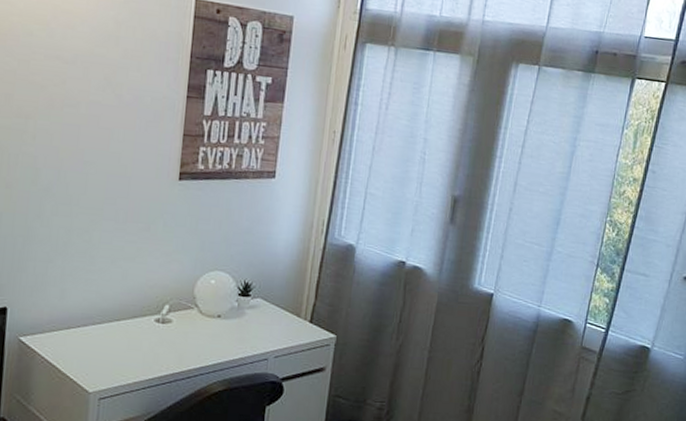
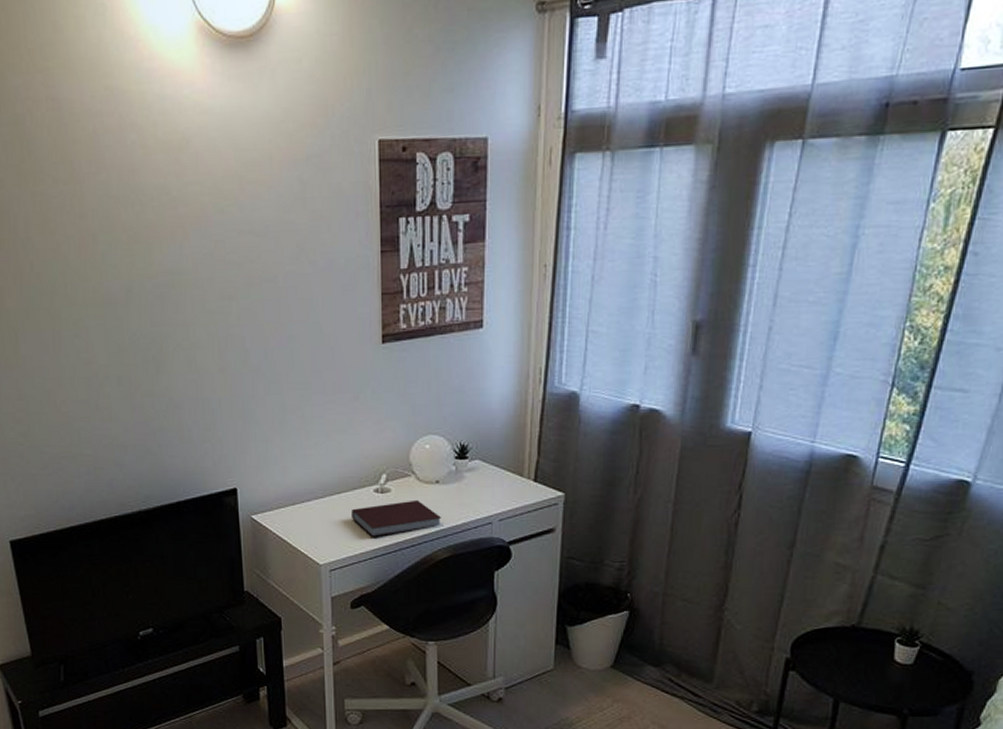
notebook: none [129,332,220,367] -> present [351,499,442,537]

